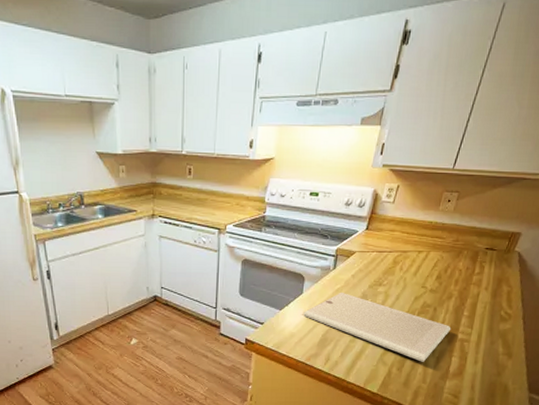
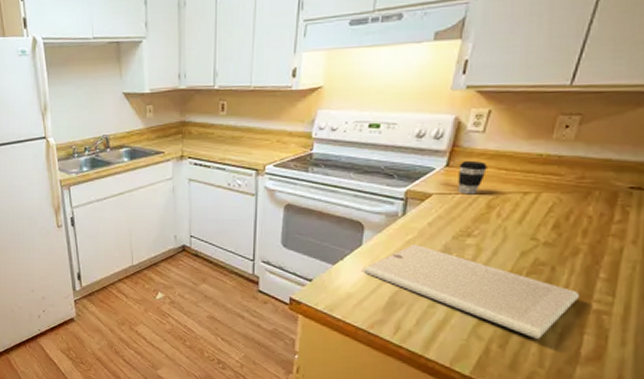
coffee cup: none [374,226,395,253] -> present [458,161,487,195]

